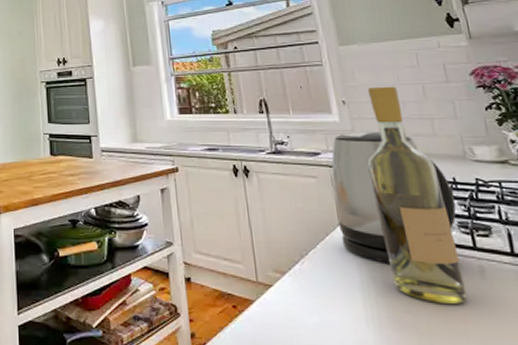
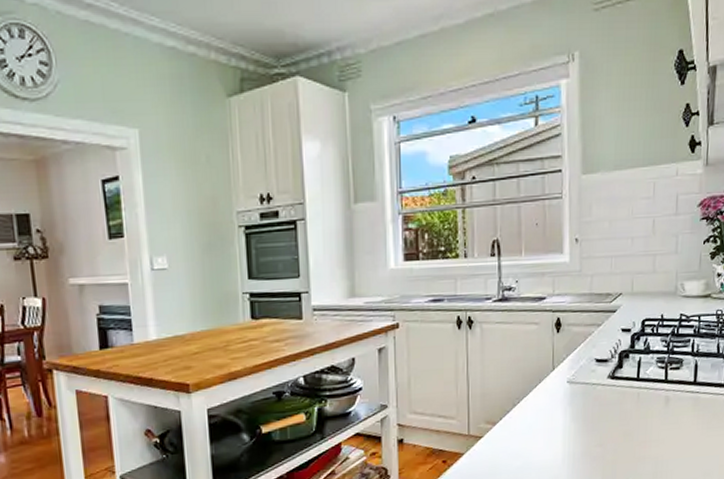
kettle: present [331,130,456,262] -> none [552,270,659,403]
bottle: present [367,86,469,304] -> none [588,220,652,435]

